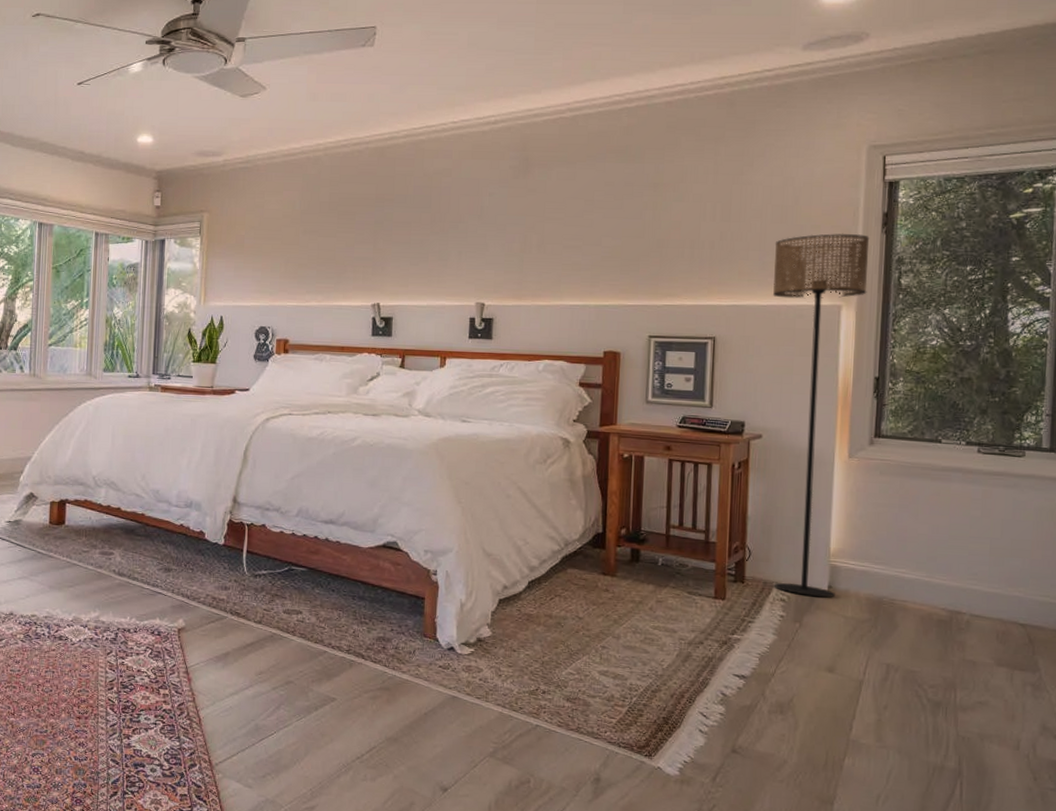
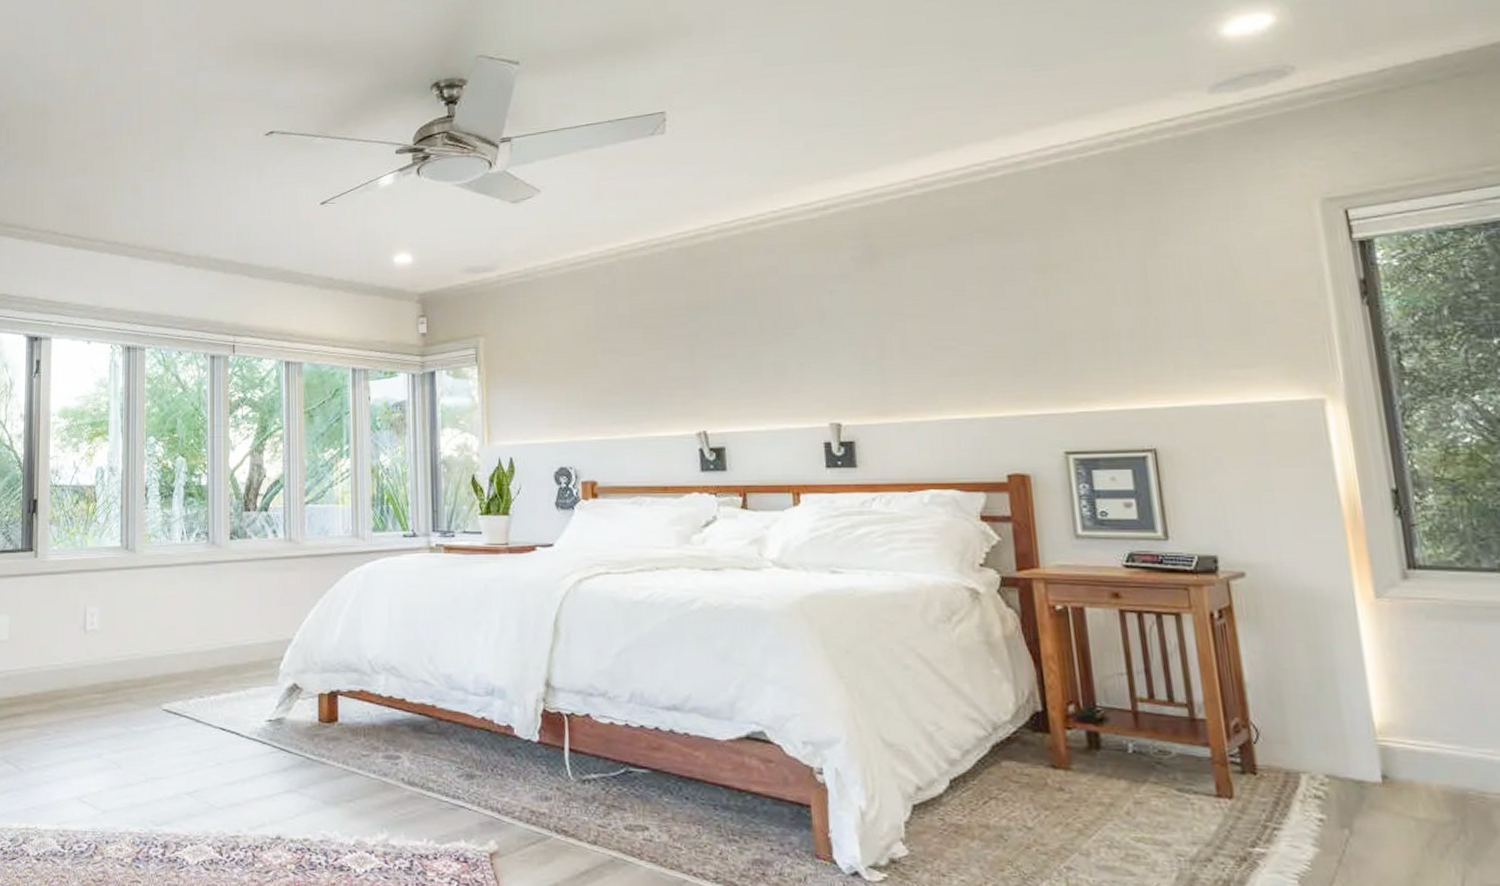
floor lamp: present [773,233,870,598] -> none [1218,308,1394,792]

